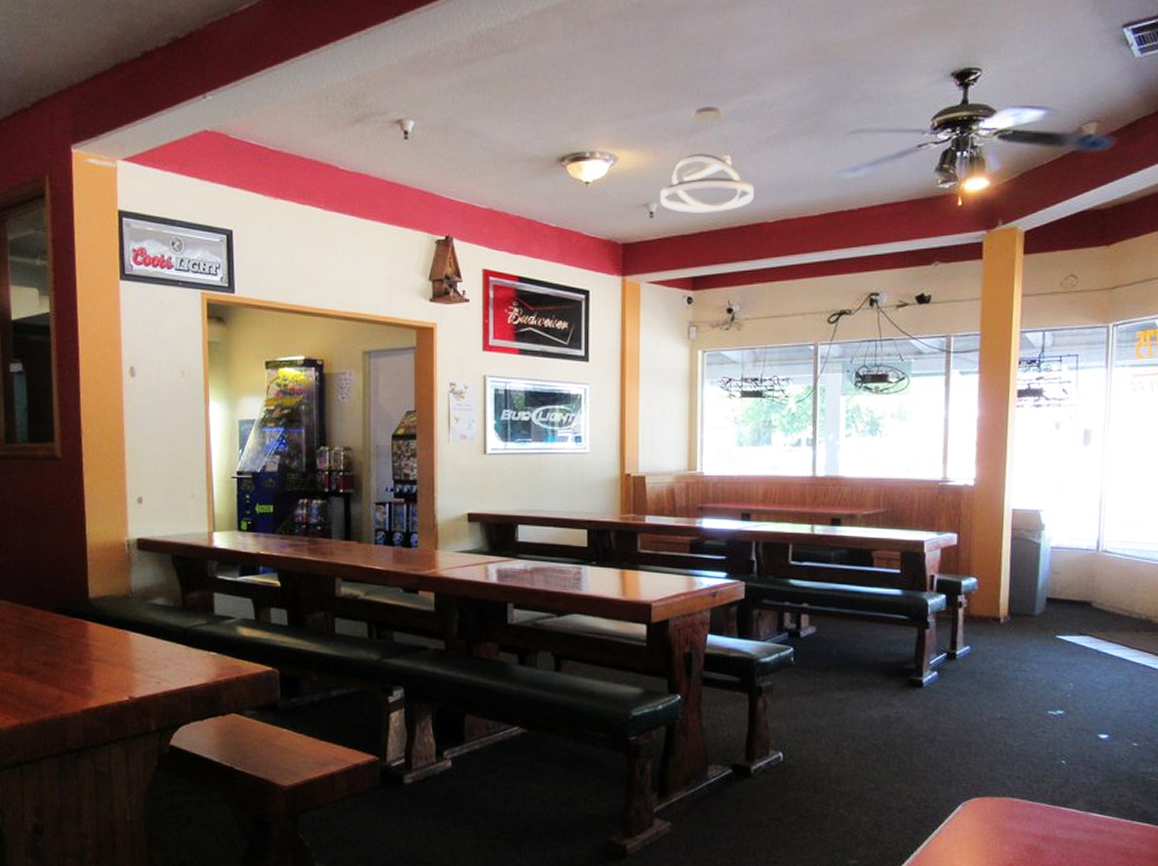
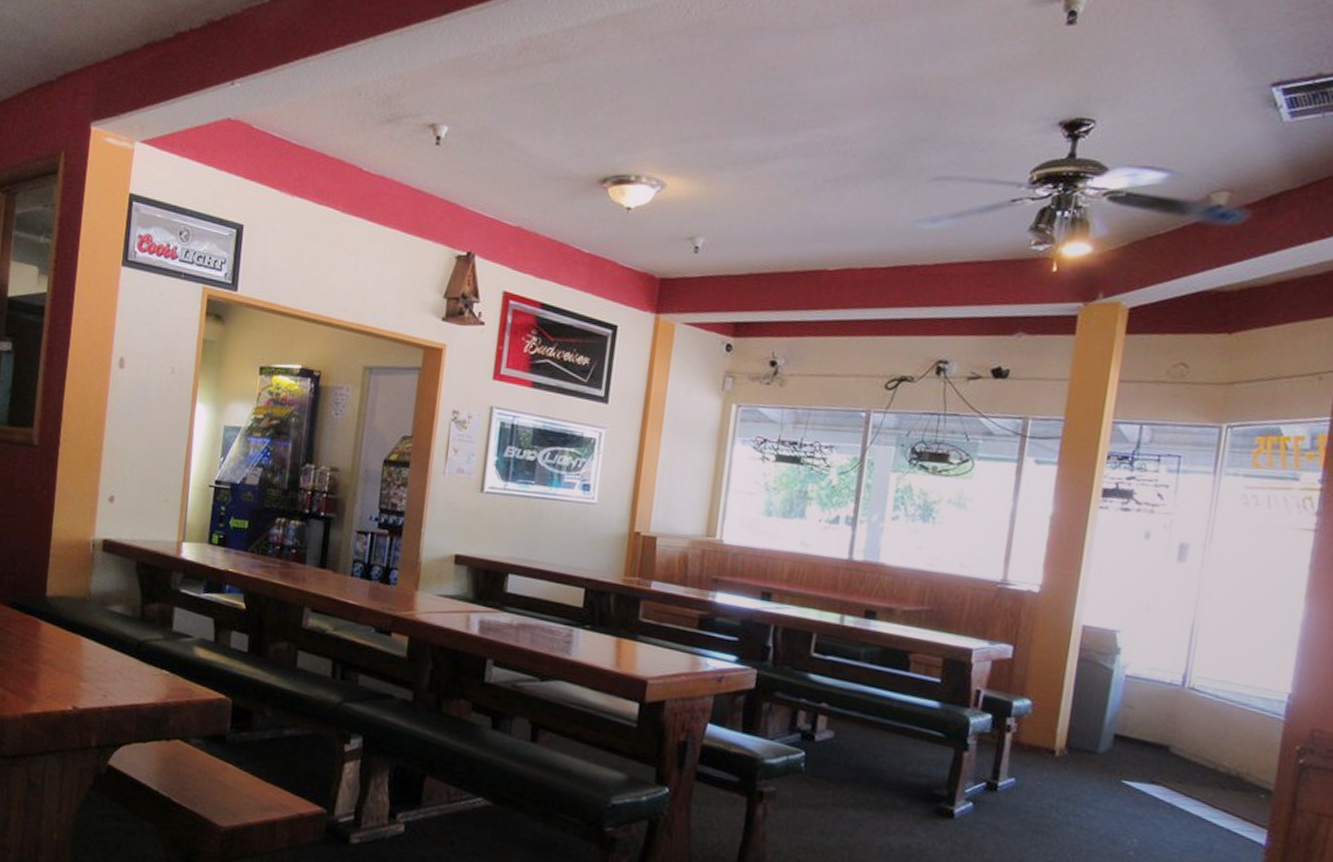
pendant light: present [660,107,755,213] -> none [707,137,817,254]

